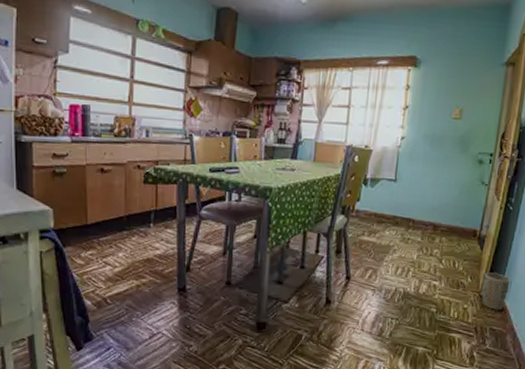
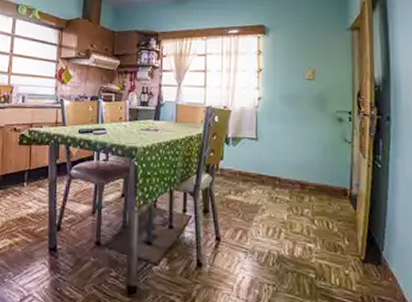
plant pot: present [481,272,512,310] -> none [362,234,394,277]

